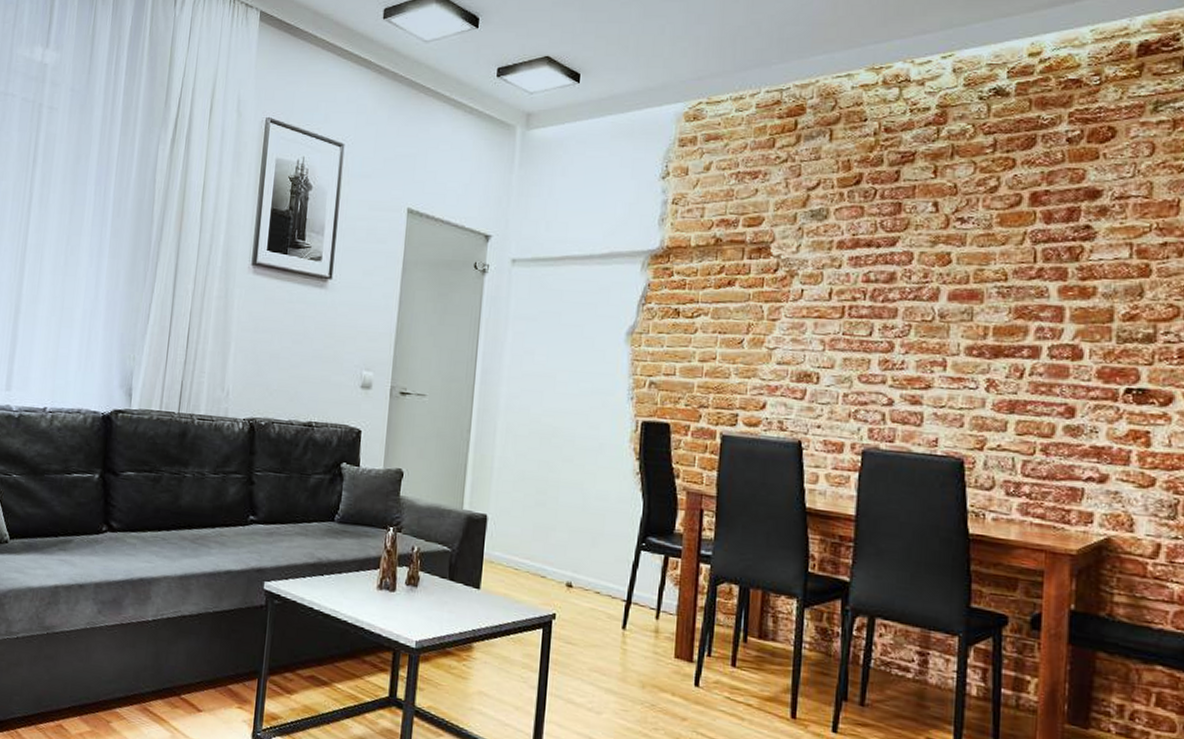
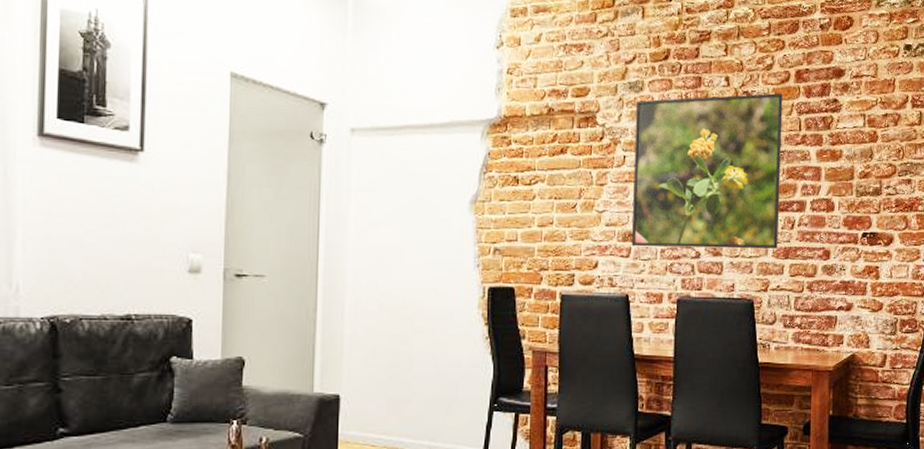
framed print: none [807,218,1012,401] -> present [631,92,783,249]

